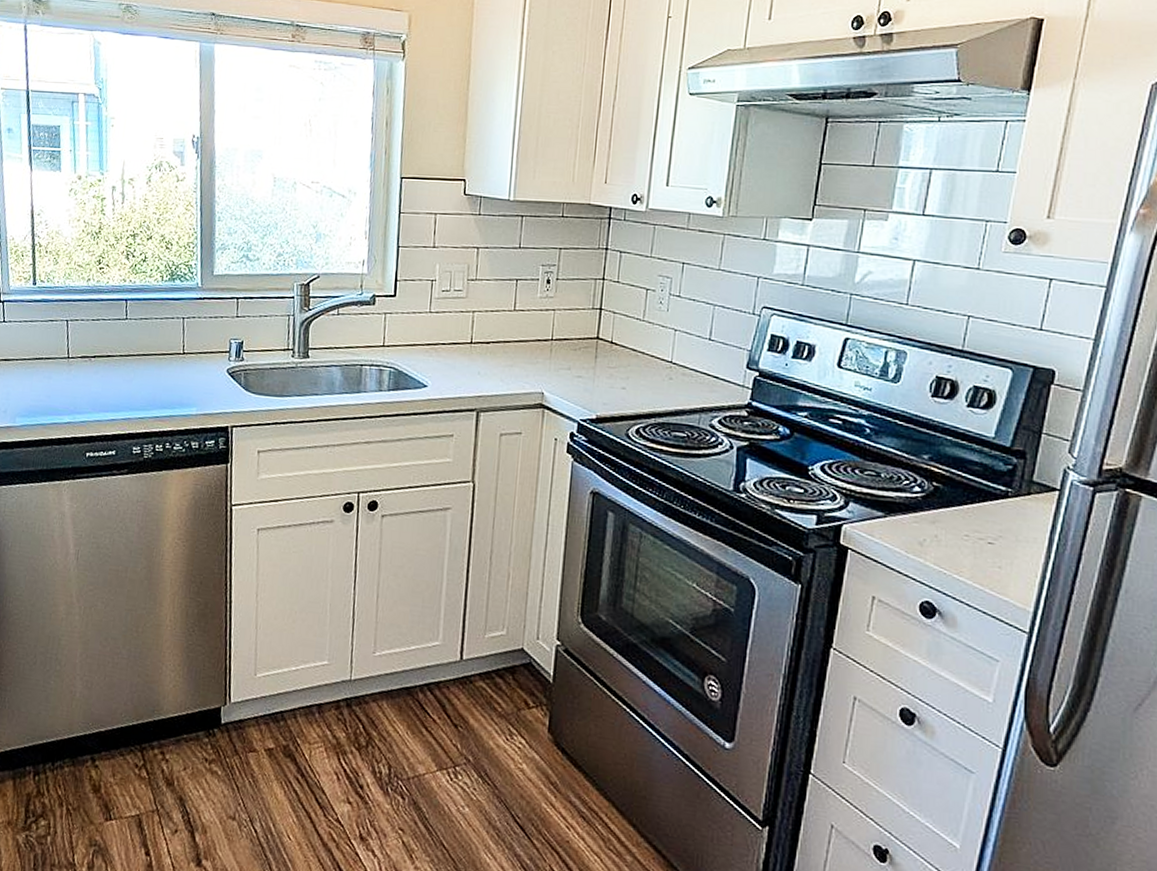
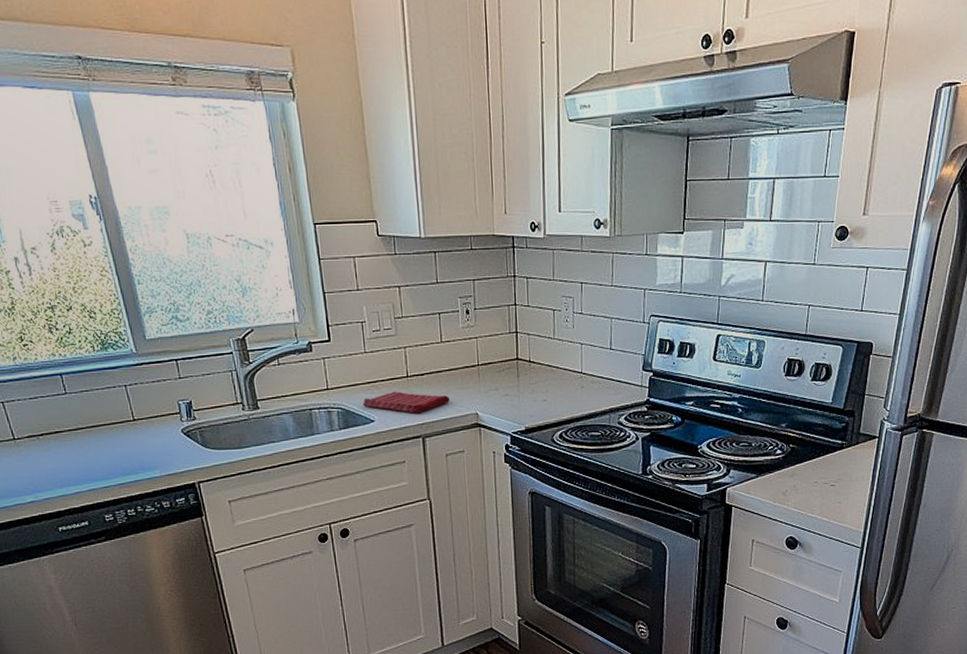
dish towel: none [418,357,514,384] -> present [363,391,449,413]

